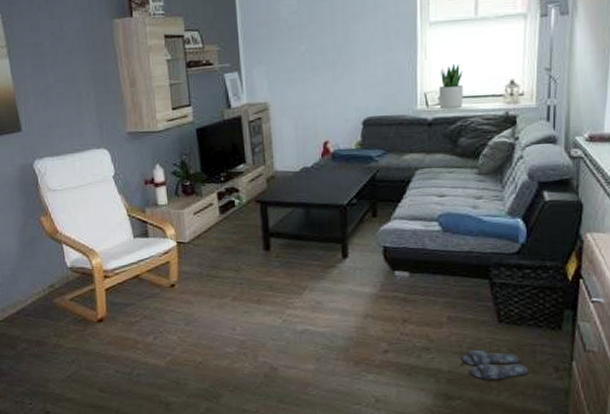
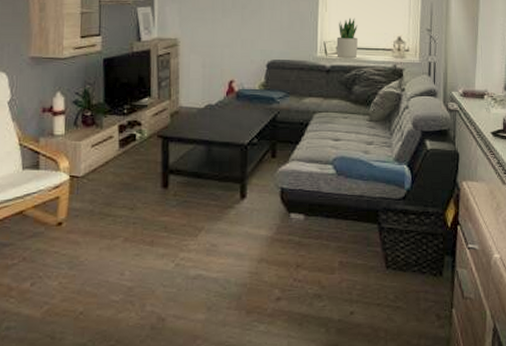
slippers: present [462,350,529,381] -> none [352,297,414,330]

